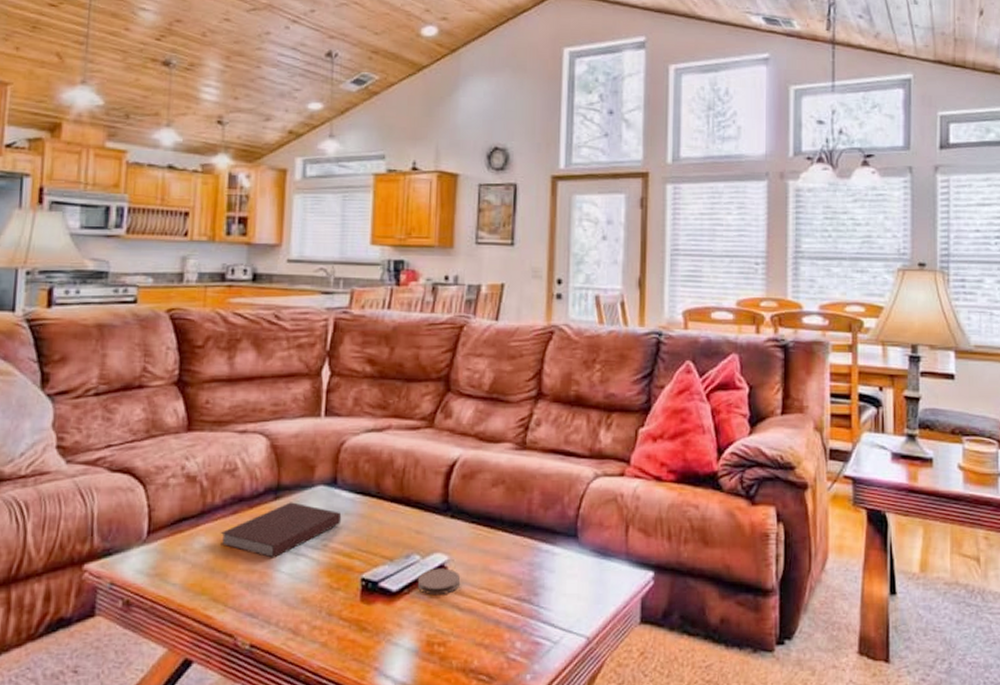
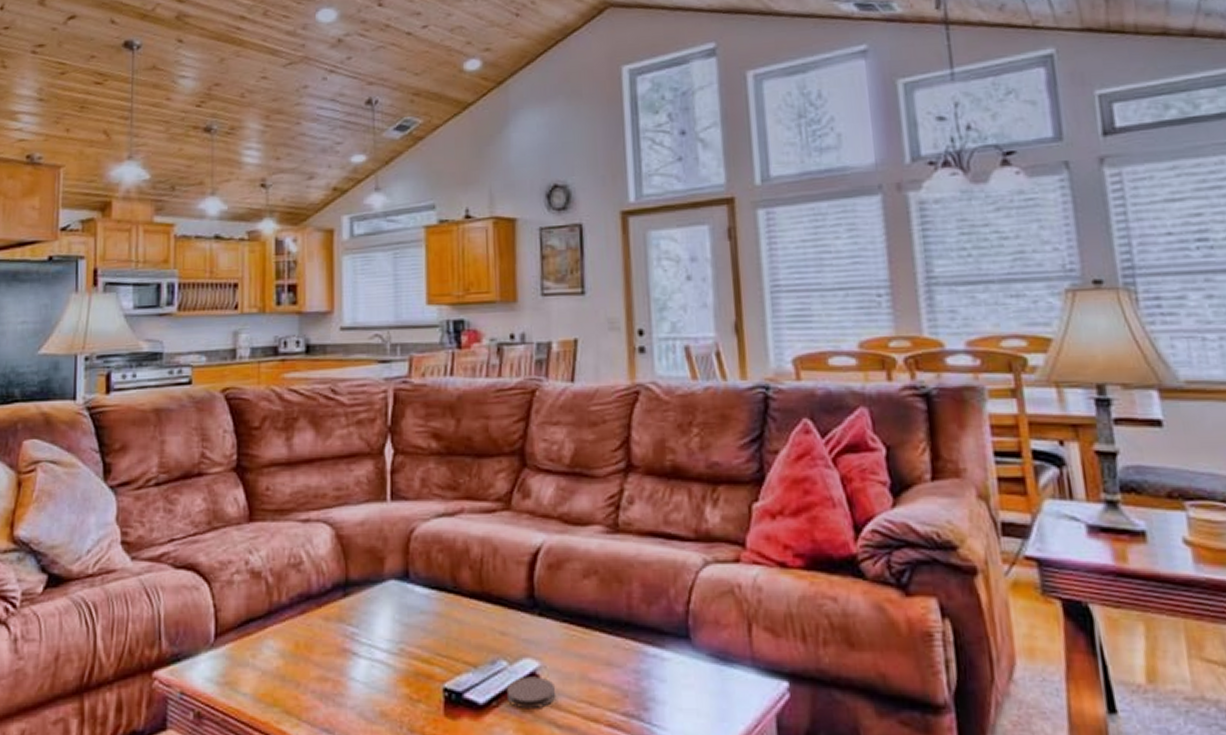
notebook: present [220,502,342,558] -> none [290,599,417,665]

